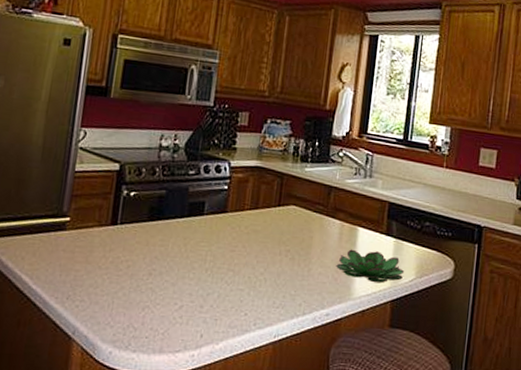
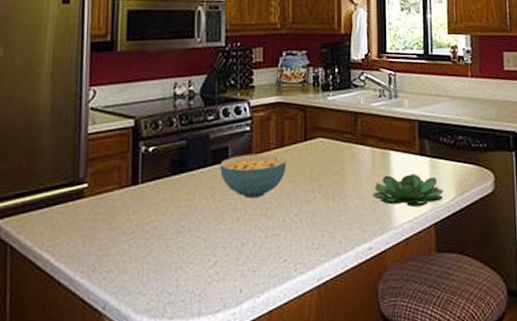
cereal bowl: none [195,211,259,253] -> present [220,153,286,198]

